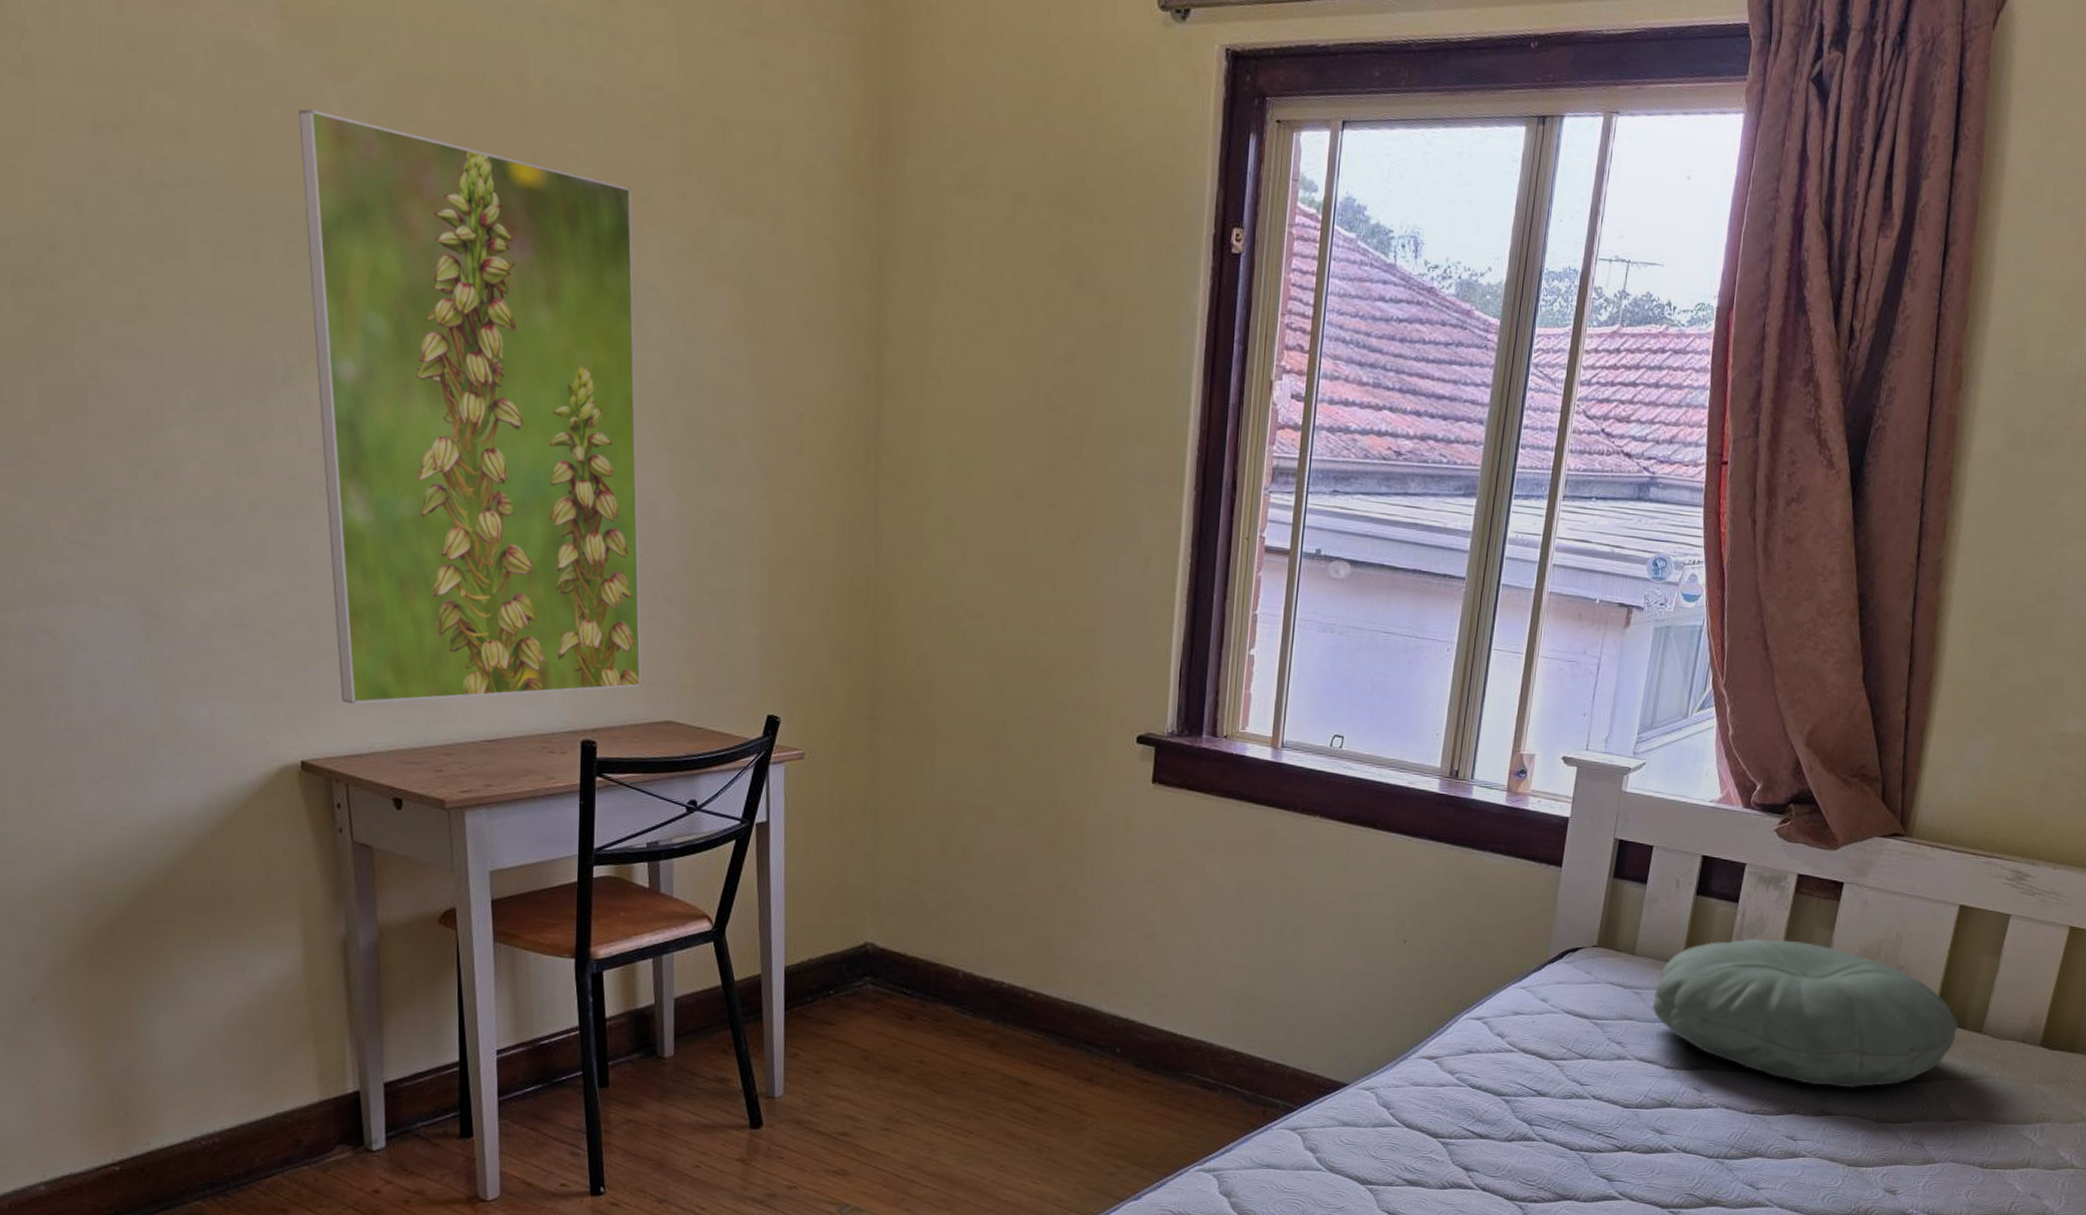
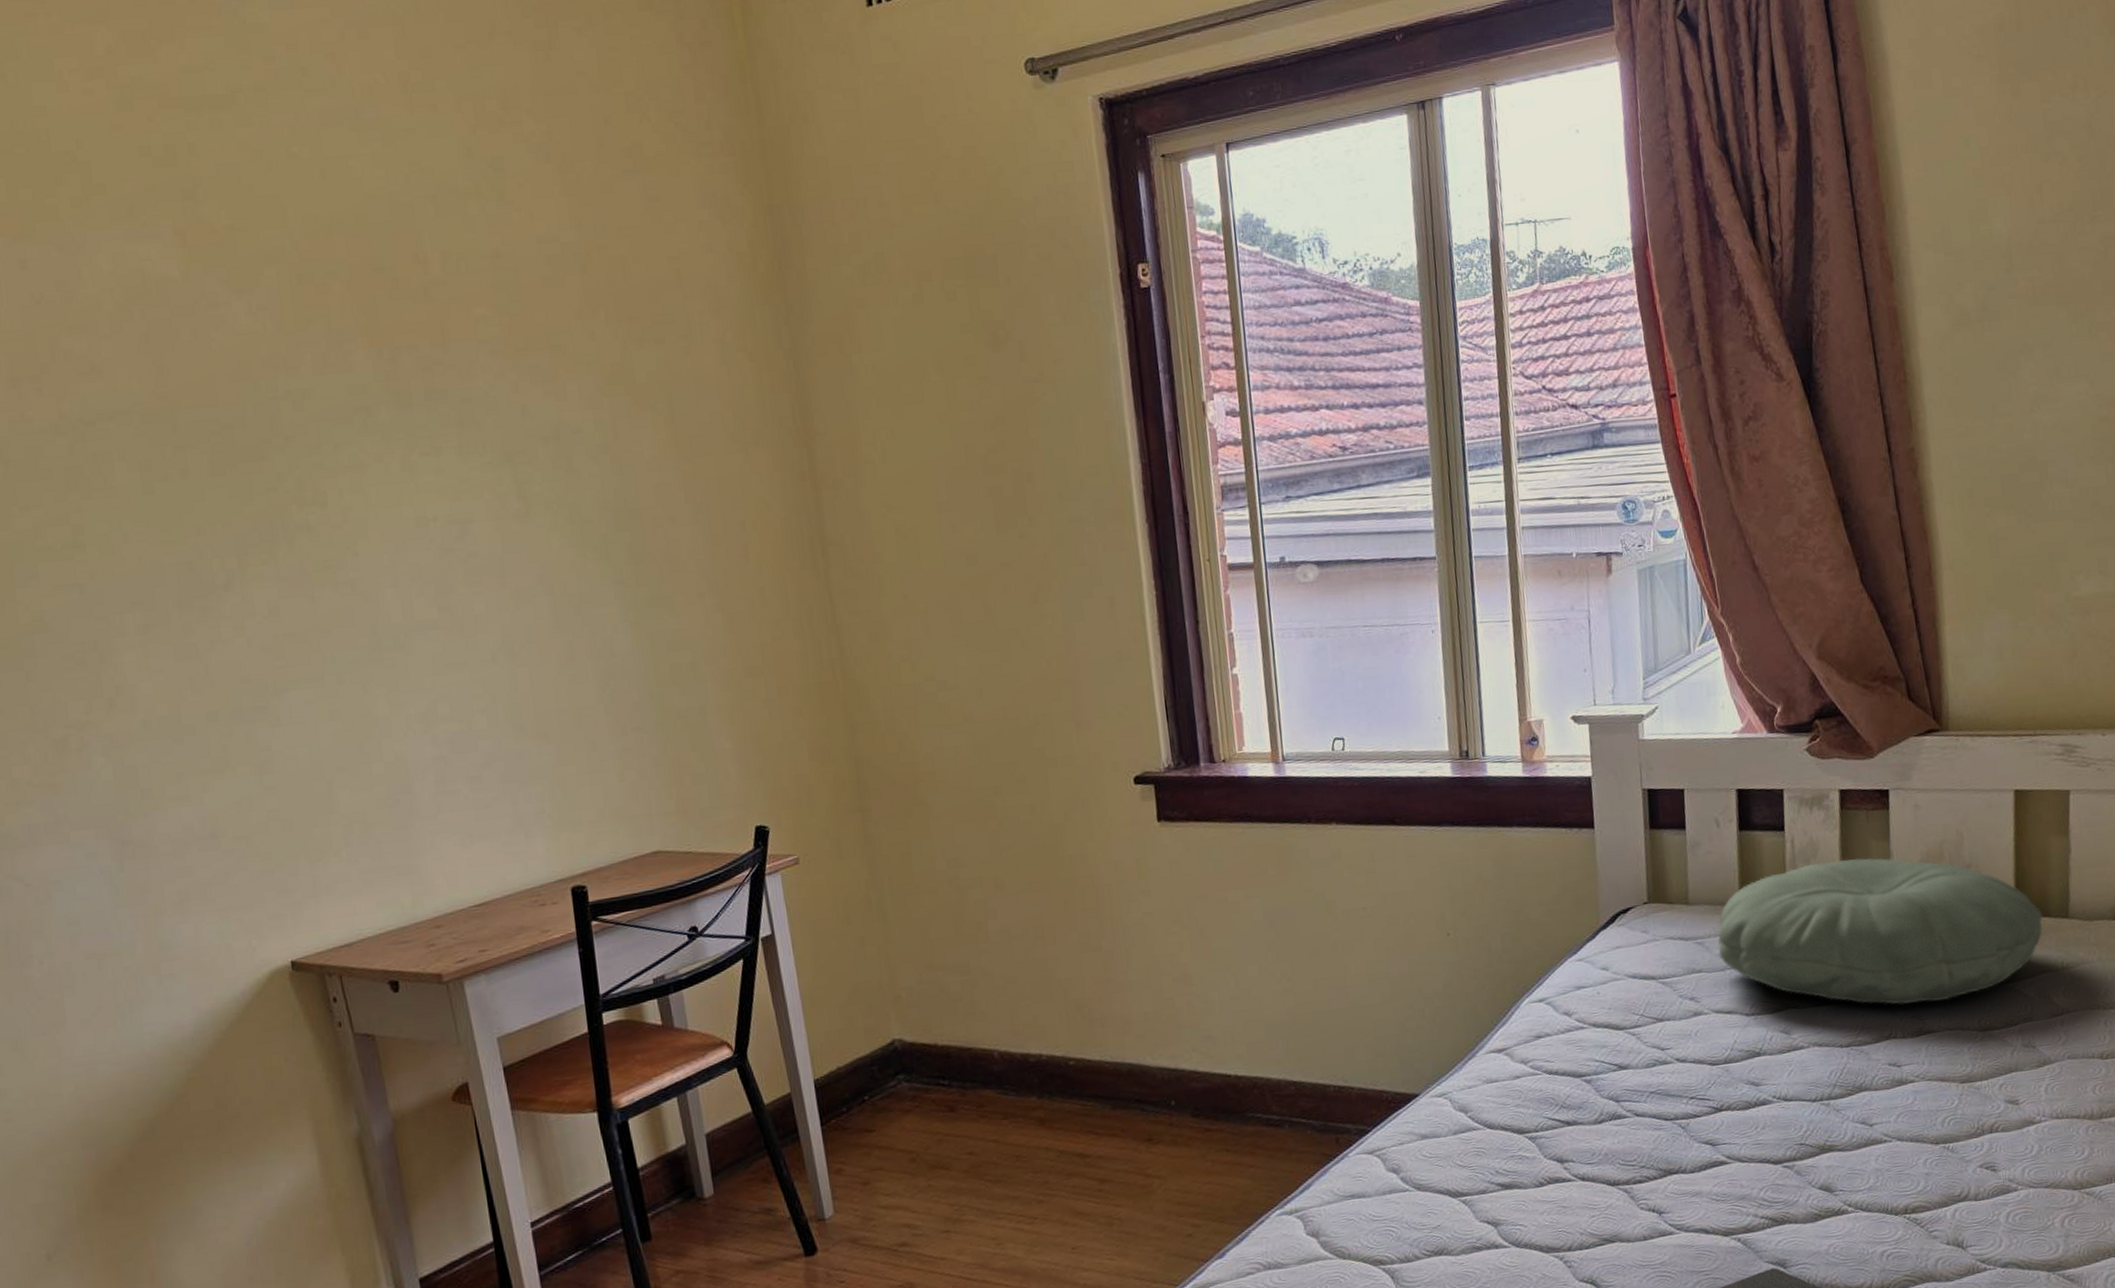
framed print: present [299,108,642,704] -> none [208,324,624,895]

